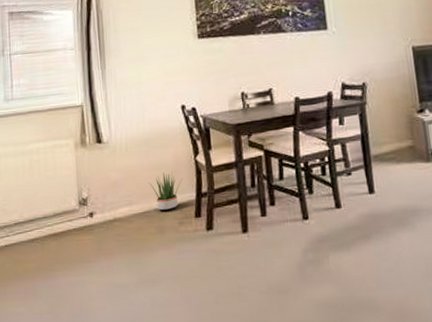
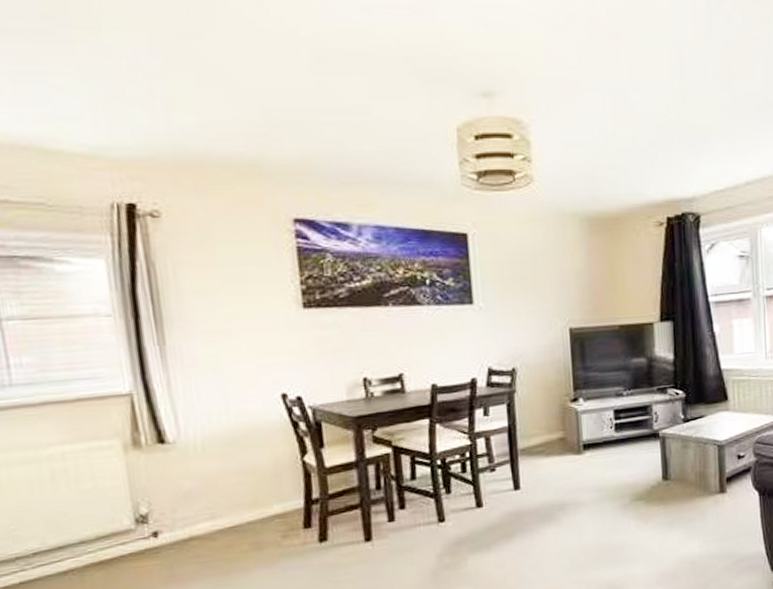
potted plant: present [148,172,182,212] -> none [237,476,286,524]

